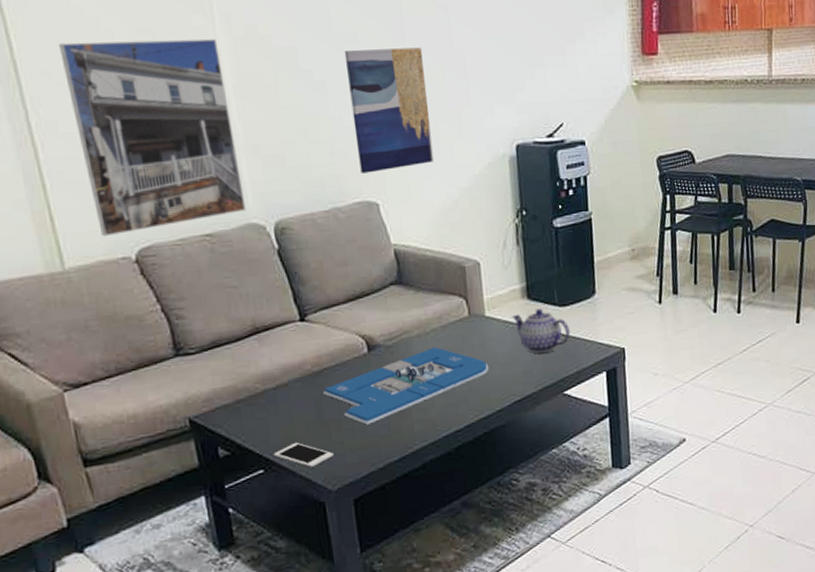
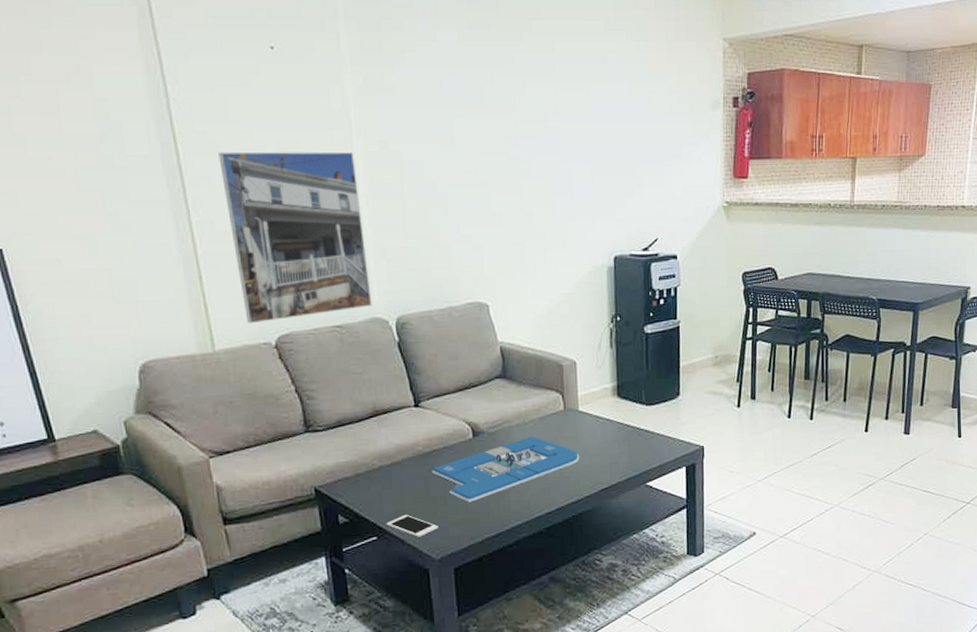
wall art: present [344,47,434,174] -> none [464,165,539,277]
teapot: present [512,308,570,353] -> none [602,406,655,447]

